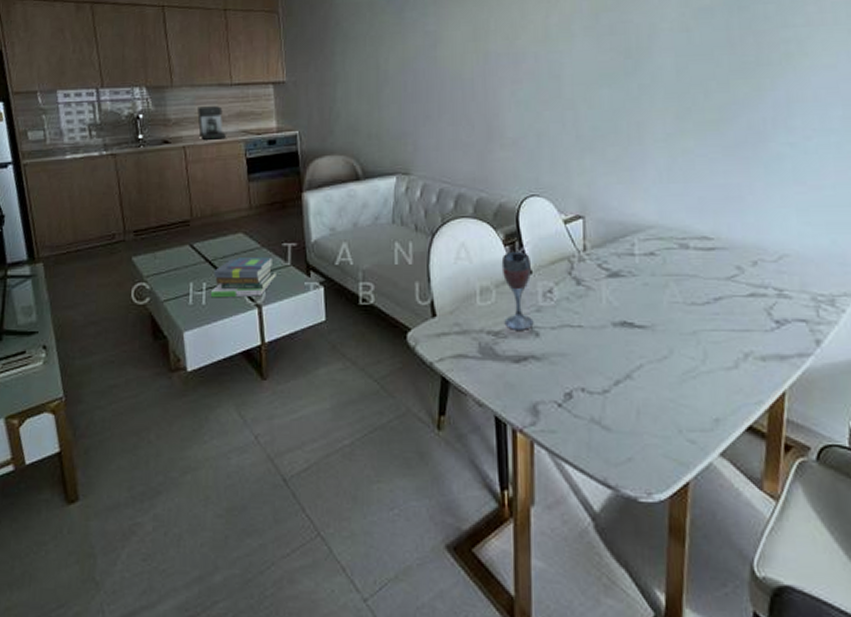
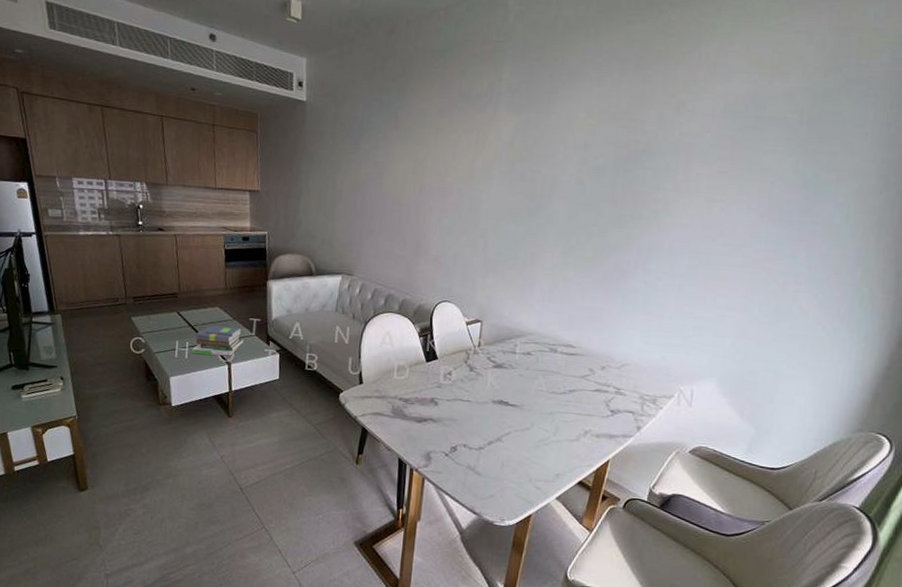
coffee maker: present [197,106,226,140] -> none [187,204,209,232]
cup: present [501,251,534,330] -> none [413,341,439,400]

